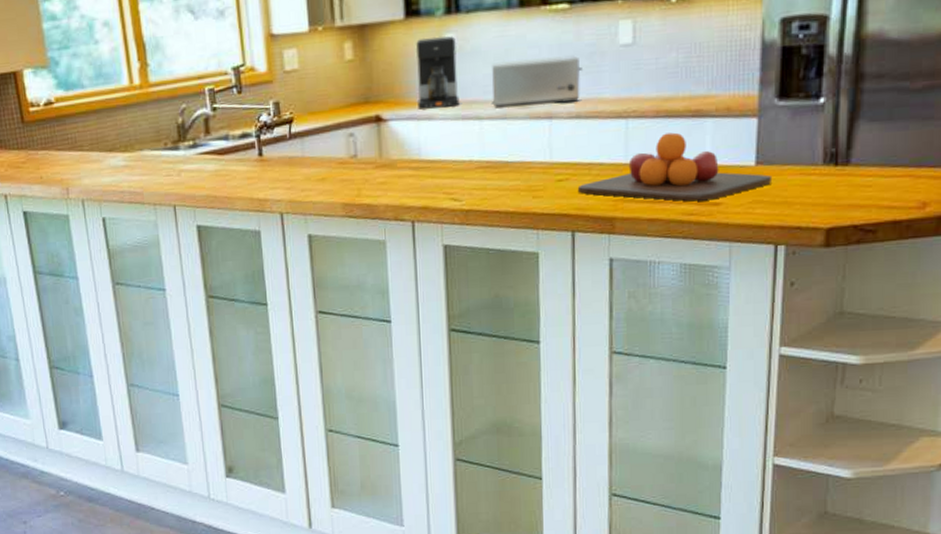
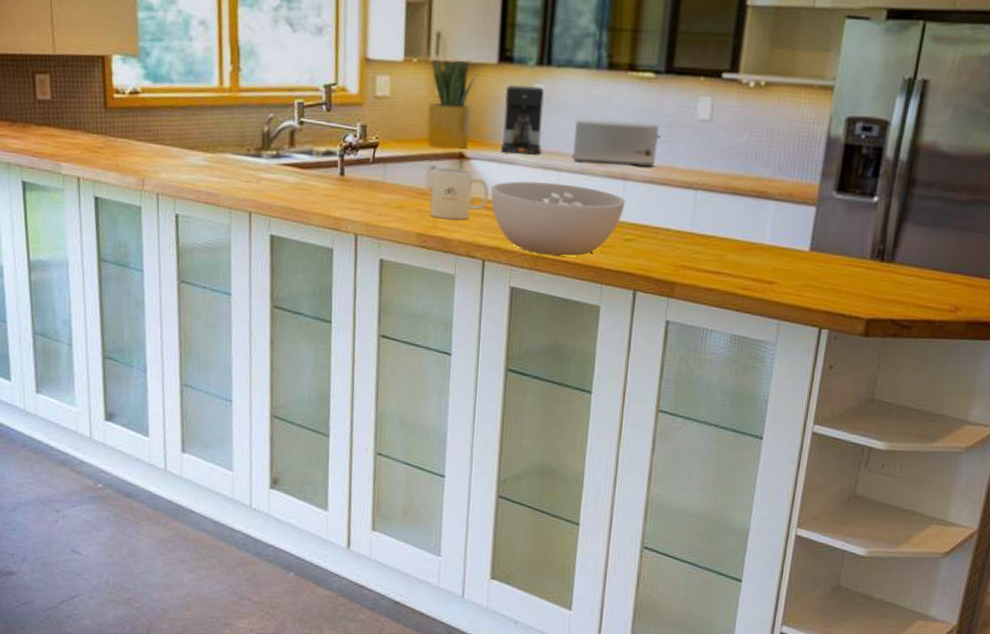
planter: none [336,19,385,115] -> present [426,57,478,150]
mug: none [350,131,411,186] -> present [429,167,489,220]
bowl: none [412,132,553,208] -> present [490,181,626,257]
chopping board: present [577,132,773,202] -> none [643,209,824,278]

